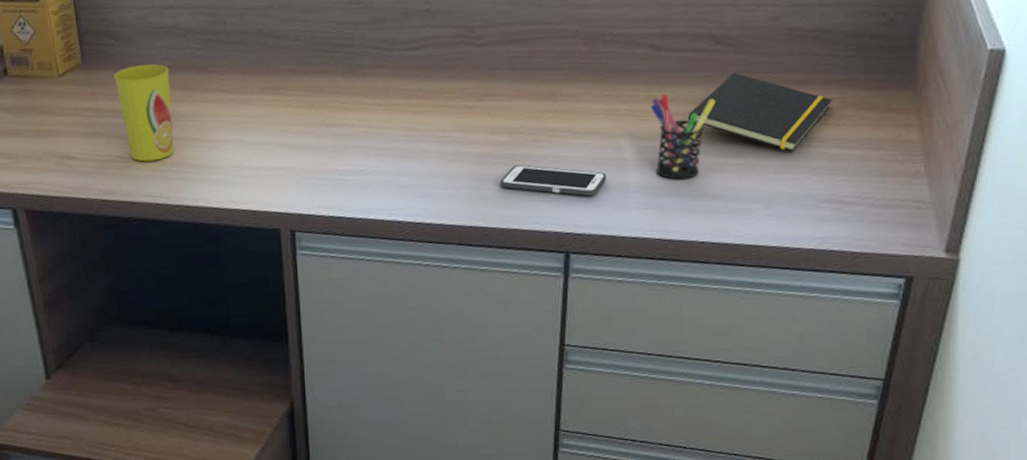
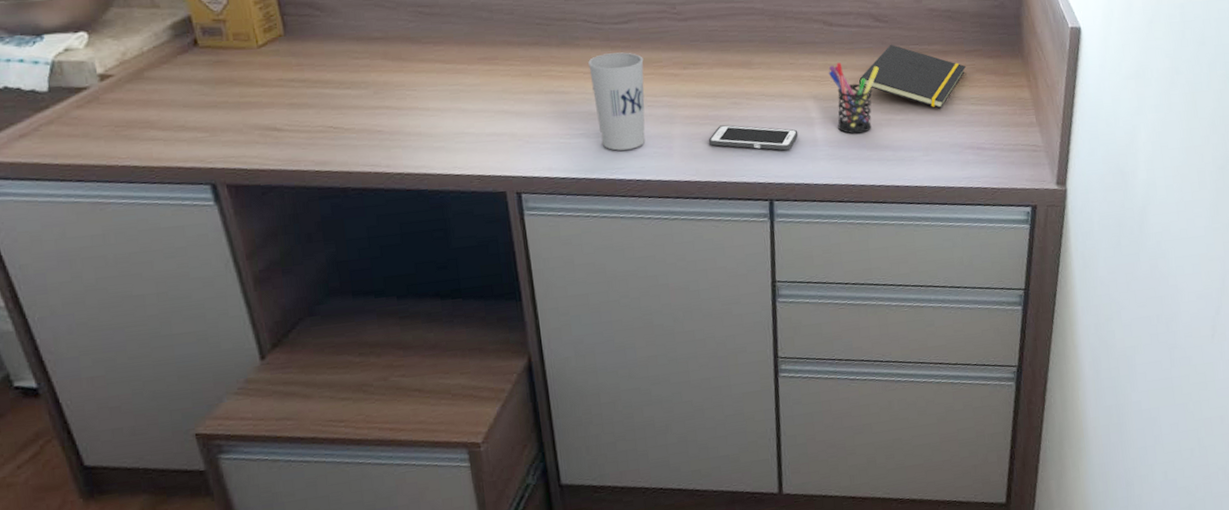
cup: present [114,64,173,162] -> none [321,35,390,132]
cup: none [374,81,434,190] -> present [588,52,646,151]

